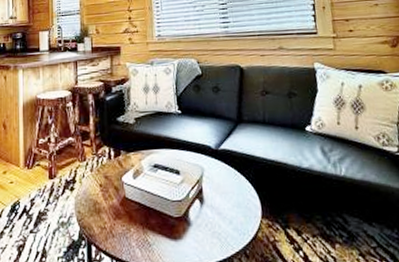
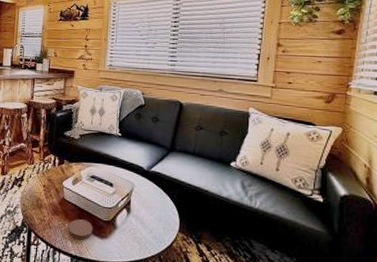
coaster: none [134,220,164,246] -> present [68,219,93,240]

